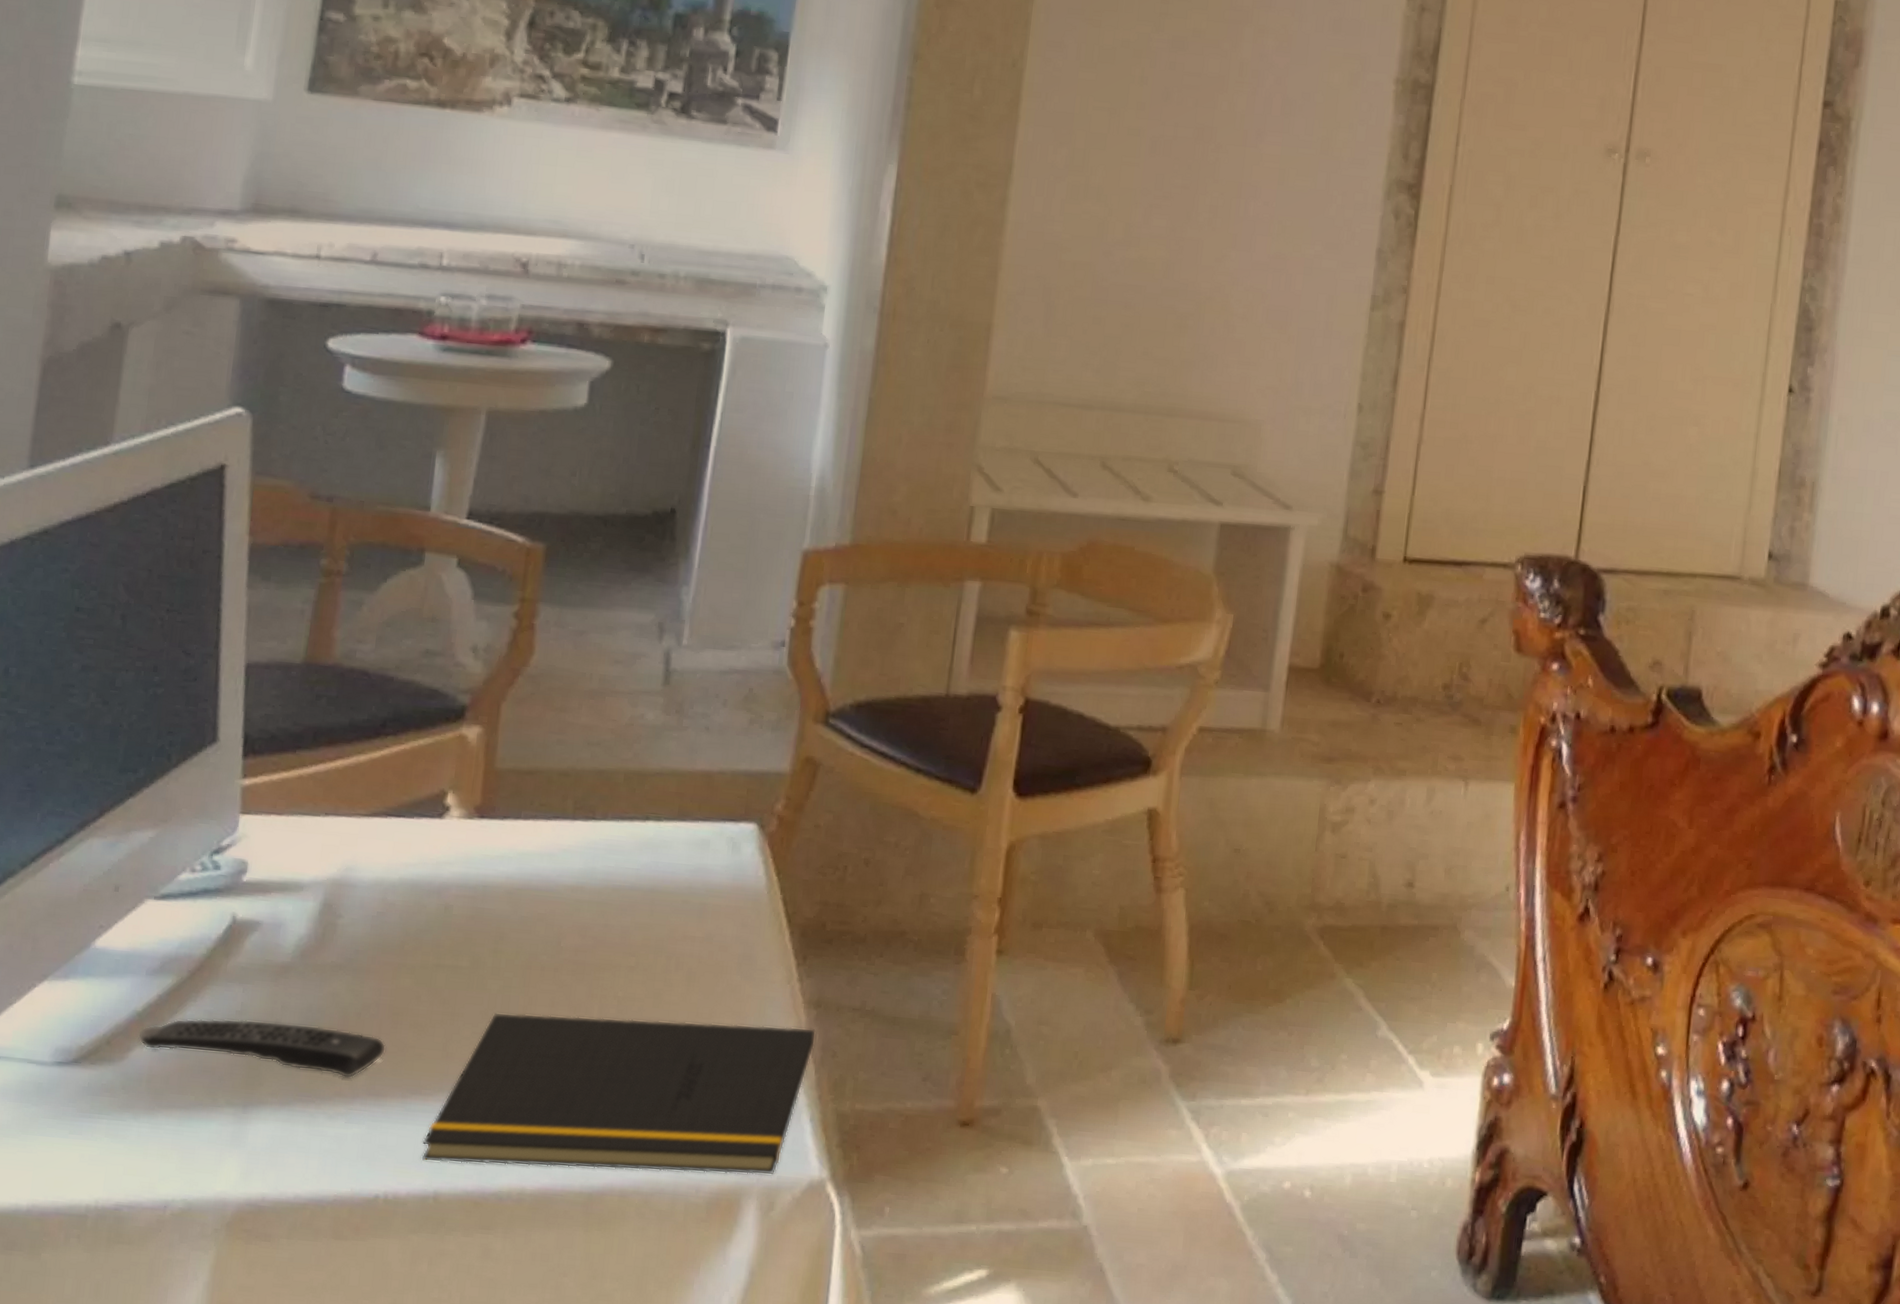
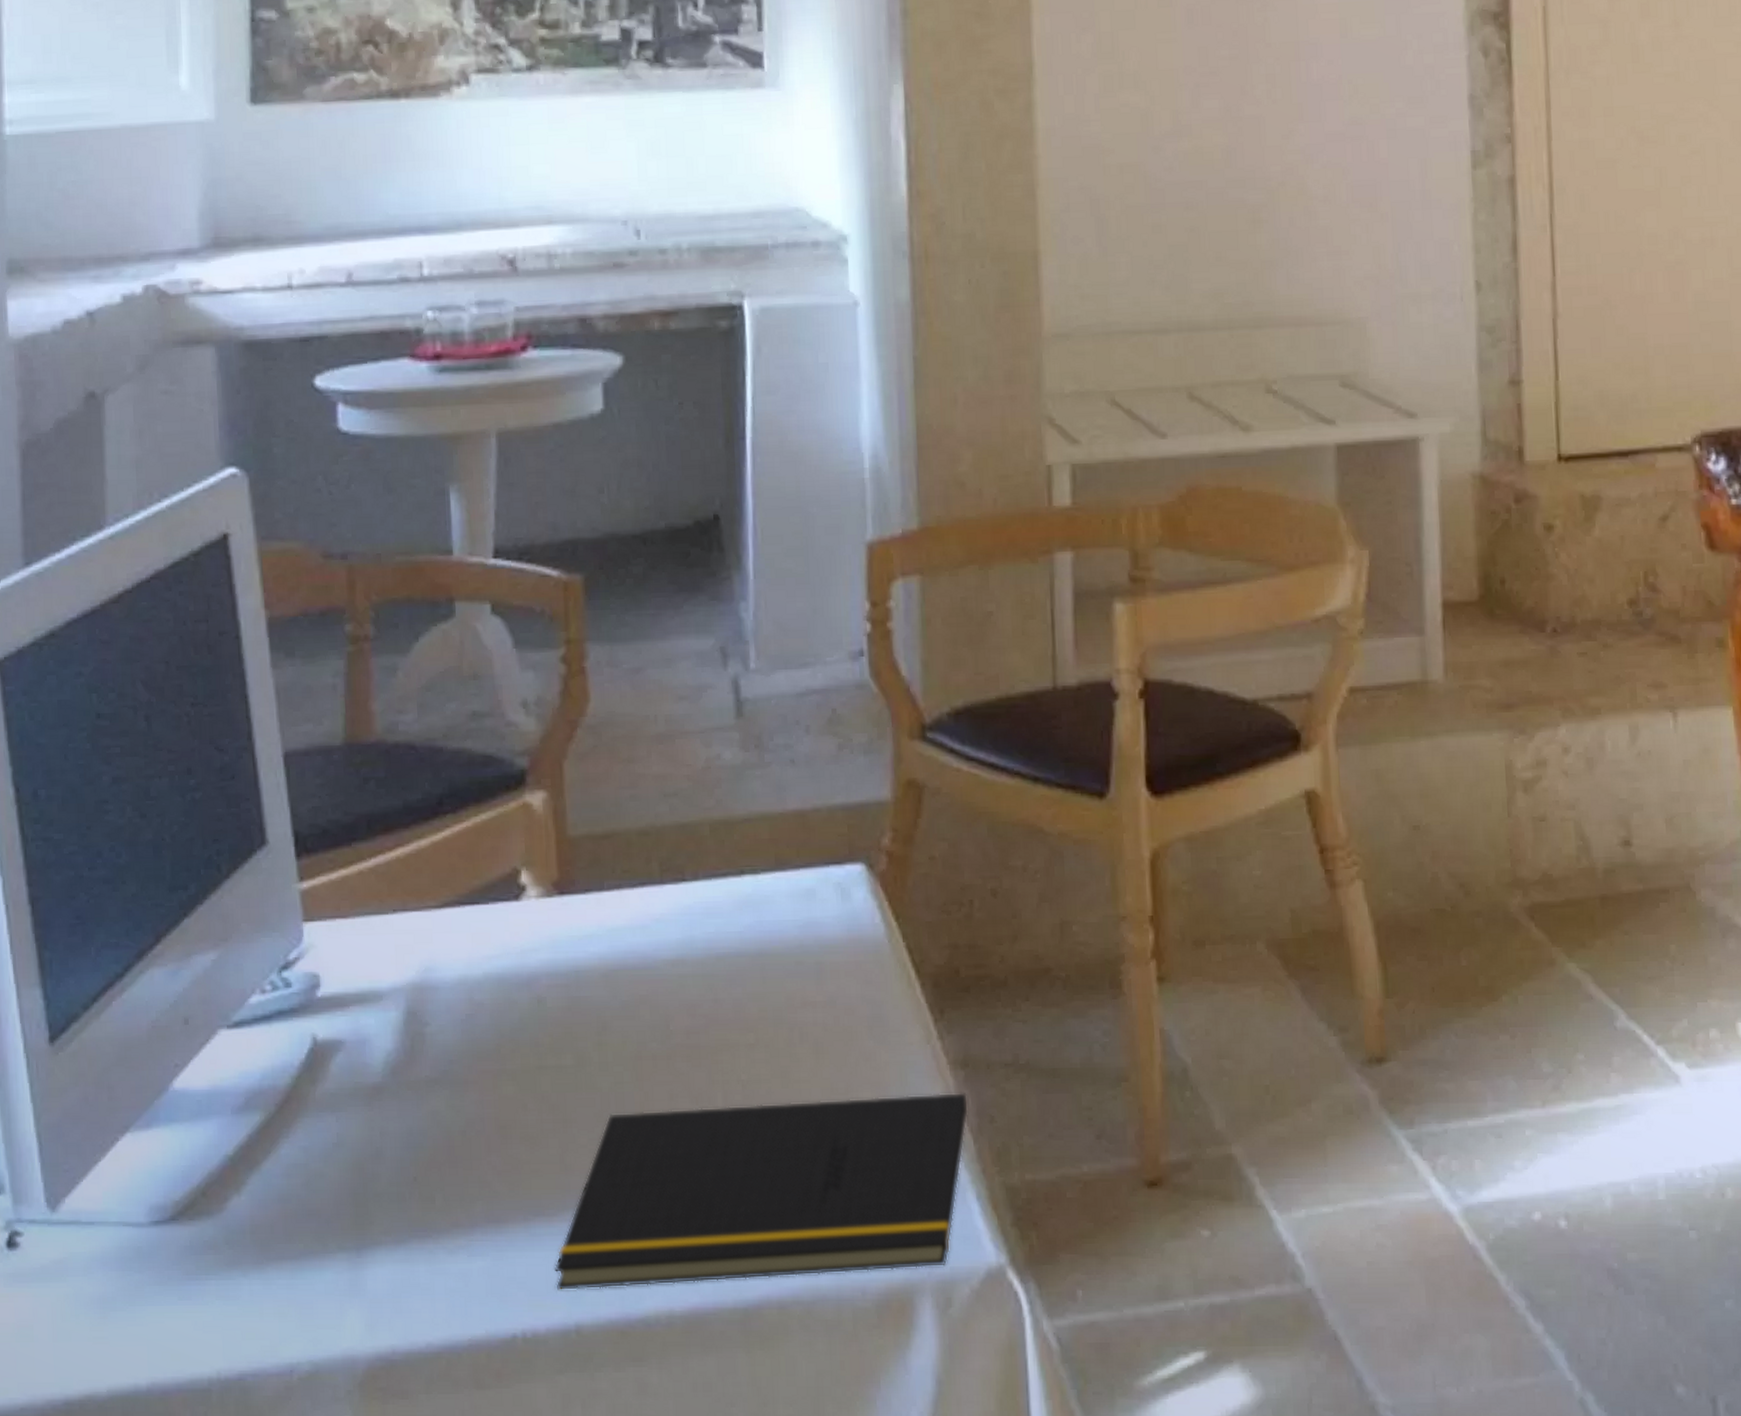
remote control: present [137,1018,386,1079] -> none [233,1150,499,1206]

